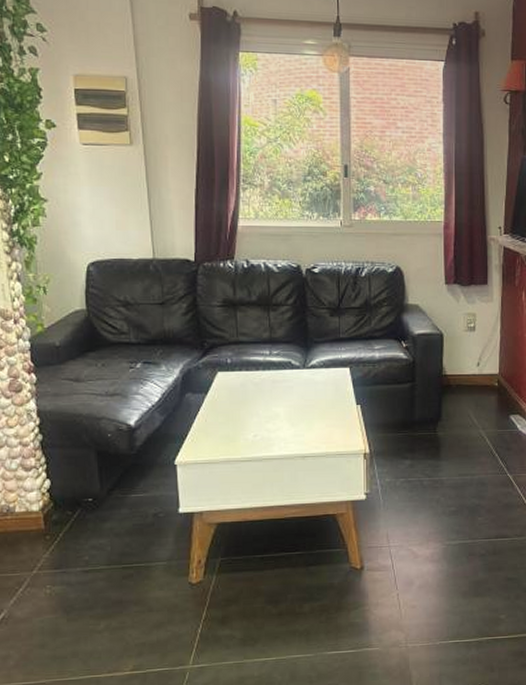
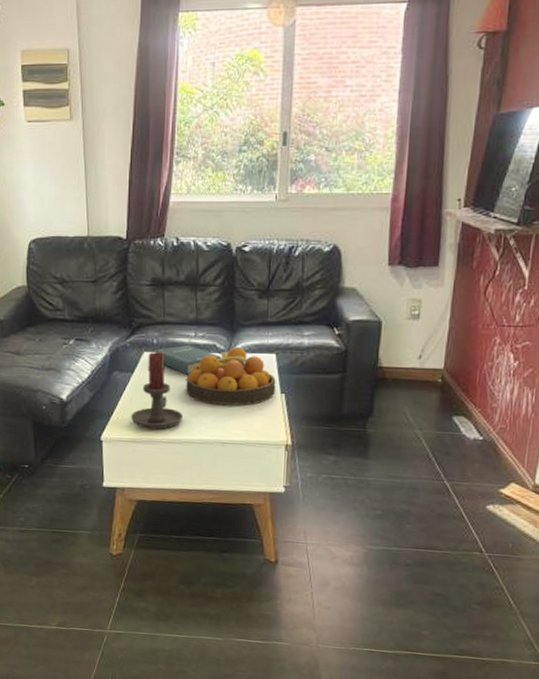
candle holder: none [207,370,261,449] -> present [131,351,182,430]
hardback book: none [230,364,297,392] -> present [156,345,222,375]
fruit bowl: none [263,363,351,419] -> present [186,347,276,405]

